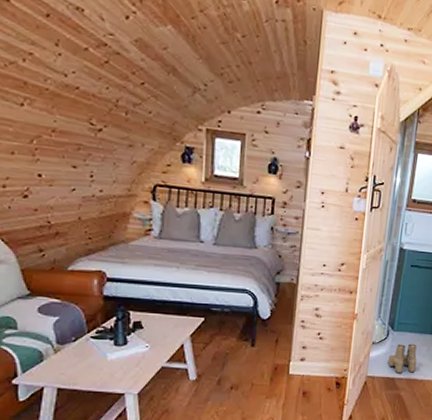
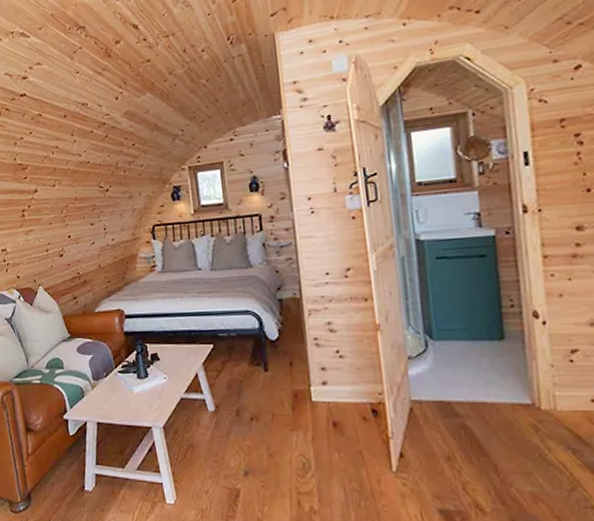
boots: present [387,343,417,374] -> none [435,355,479,396]

